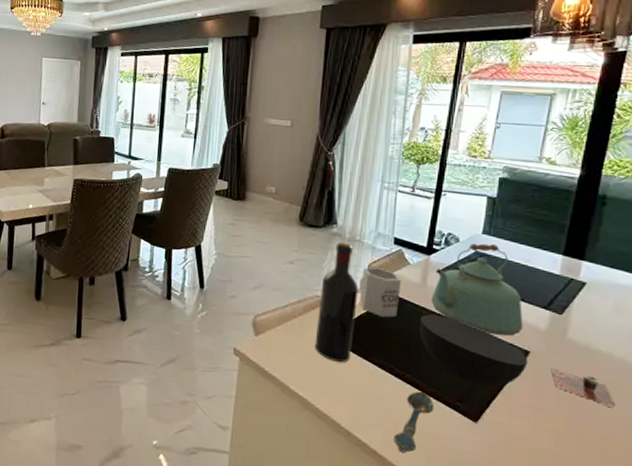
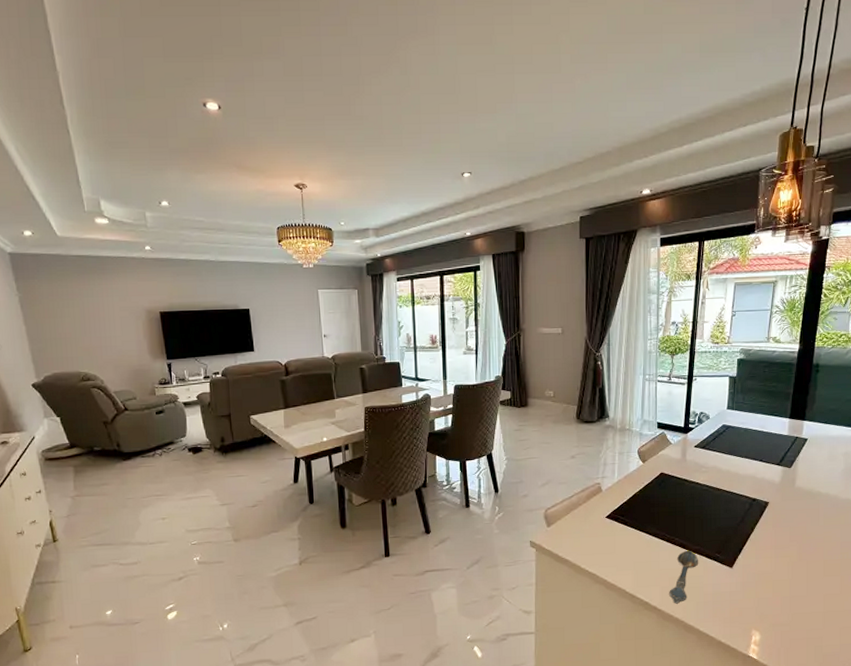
wine bottle: present [314,242,358,362] -> none [599,432,631,537]
mug: present [358,267,401,318] -> none [631,450,665,493]
bowl: present [419,314,528,387] -> none [683,484,768,537]
kettle: present [431,243,523,337] -> none [691,417,762,494]
cup: present [551,367,617,409] -> none [785,512,834,537]

